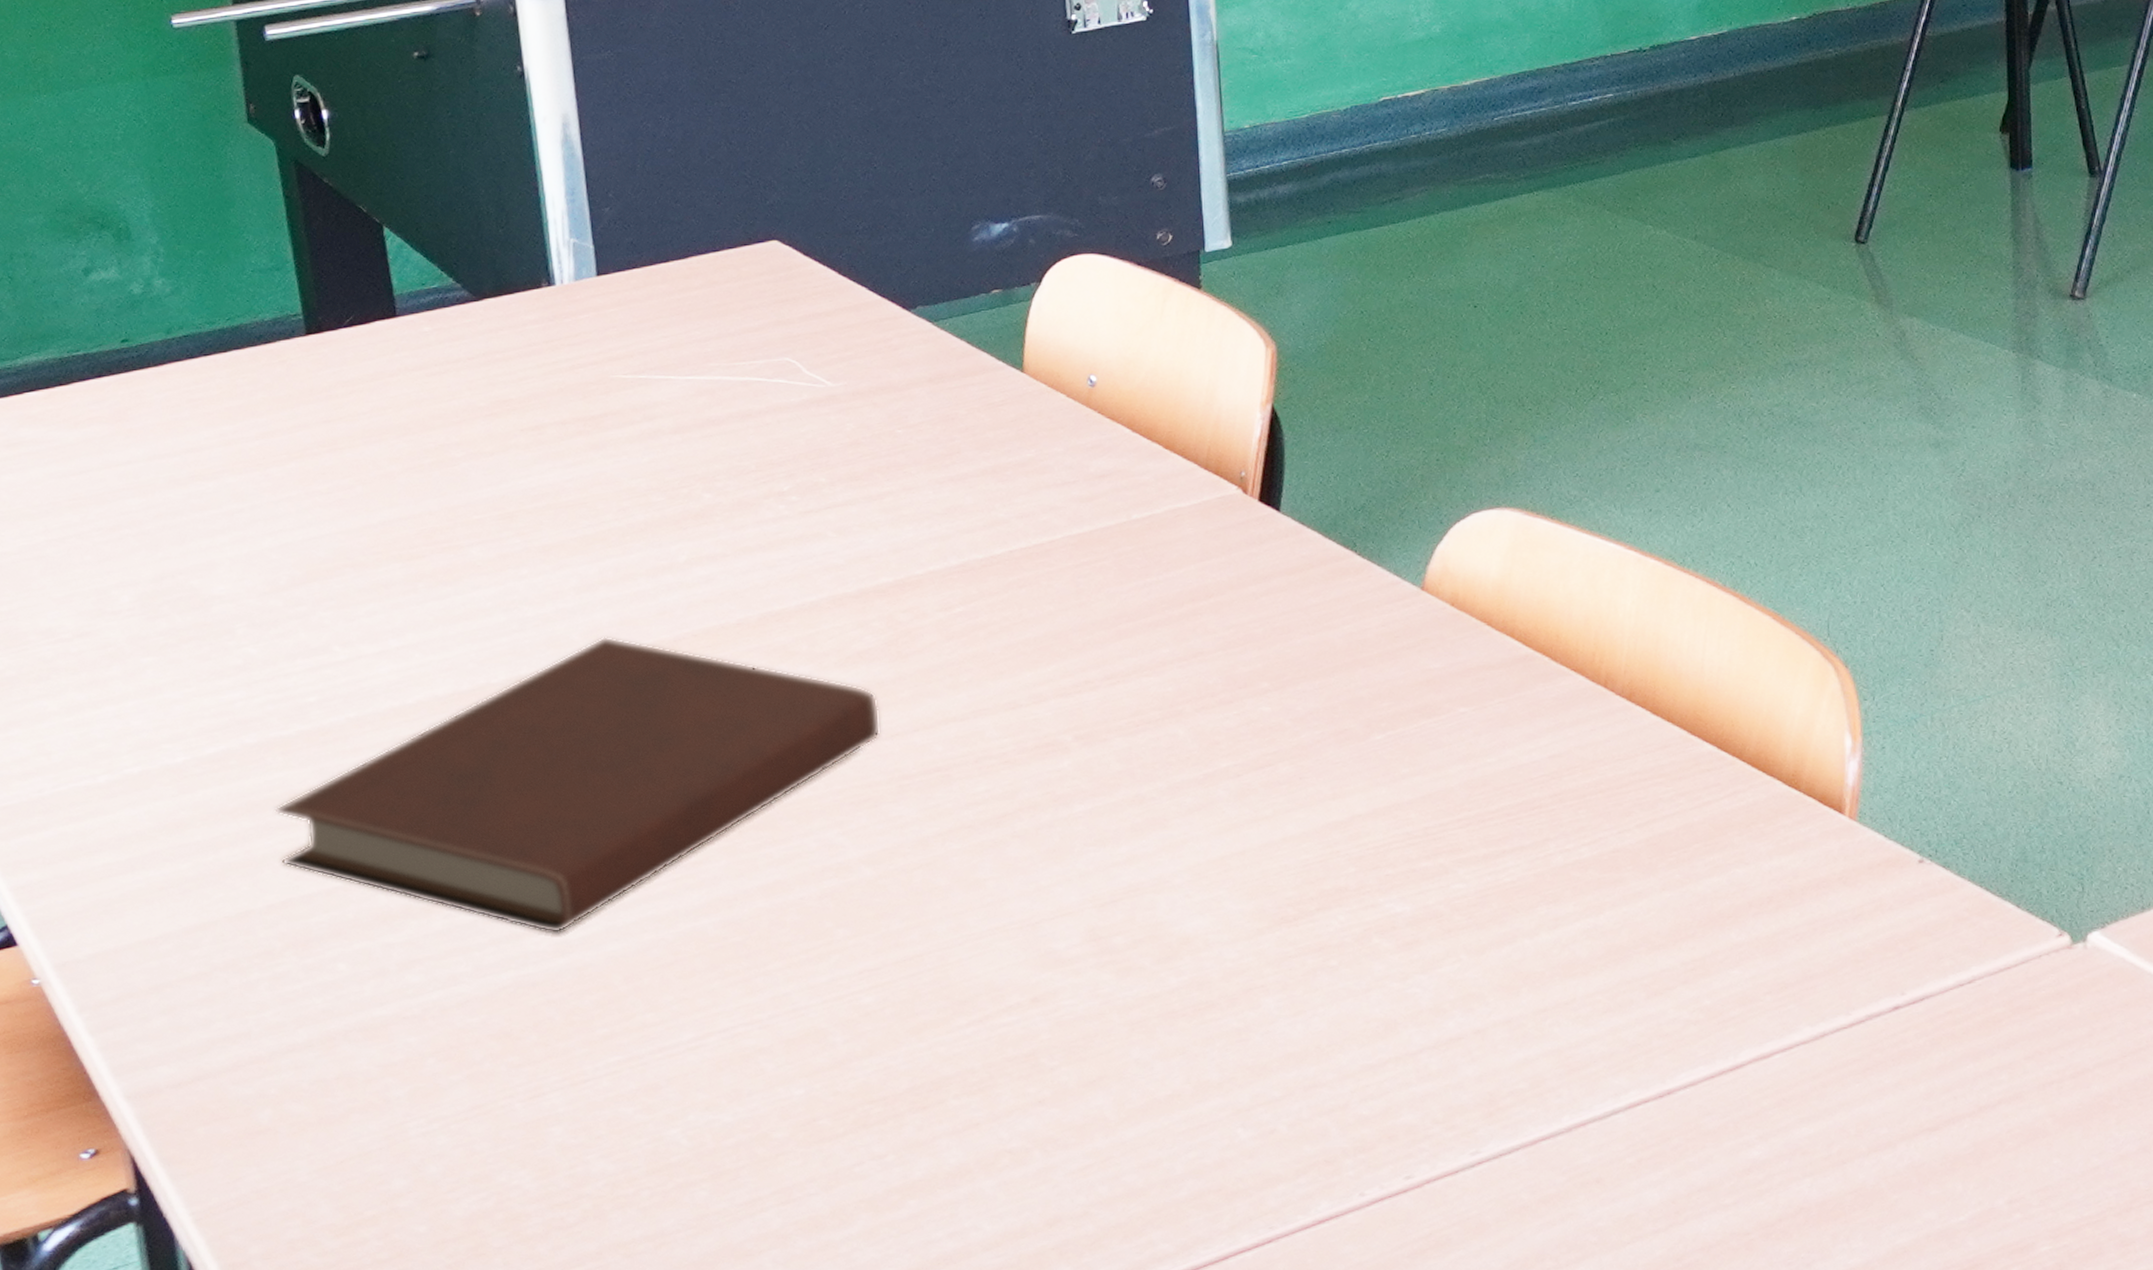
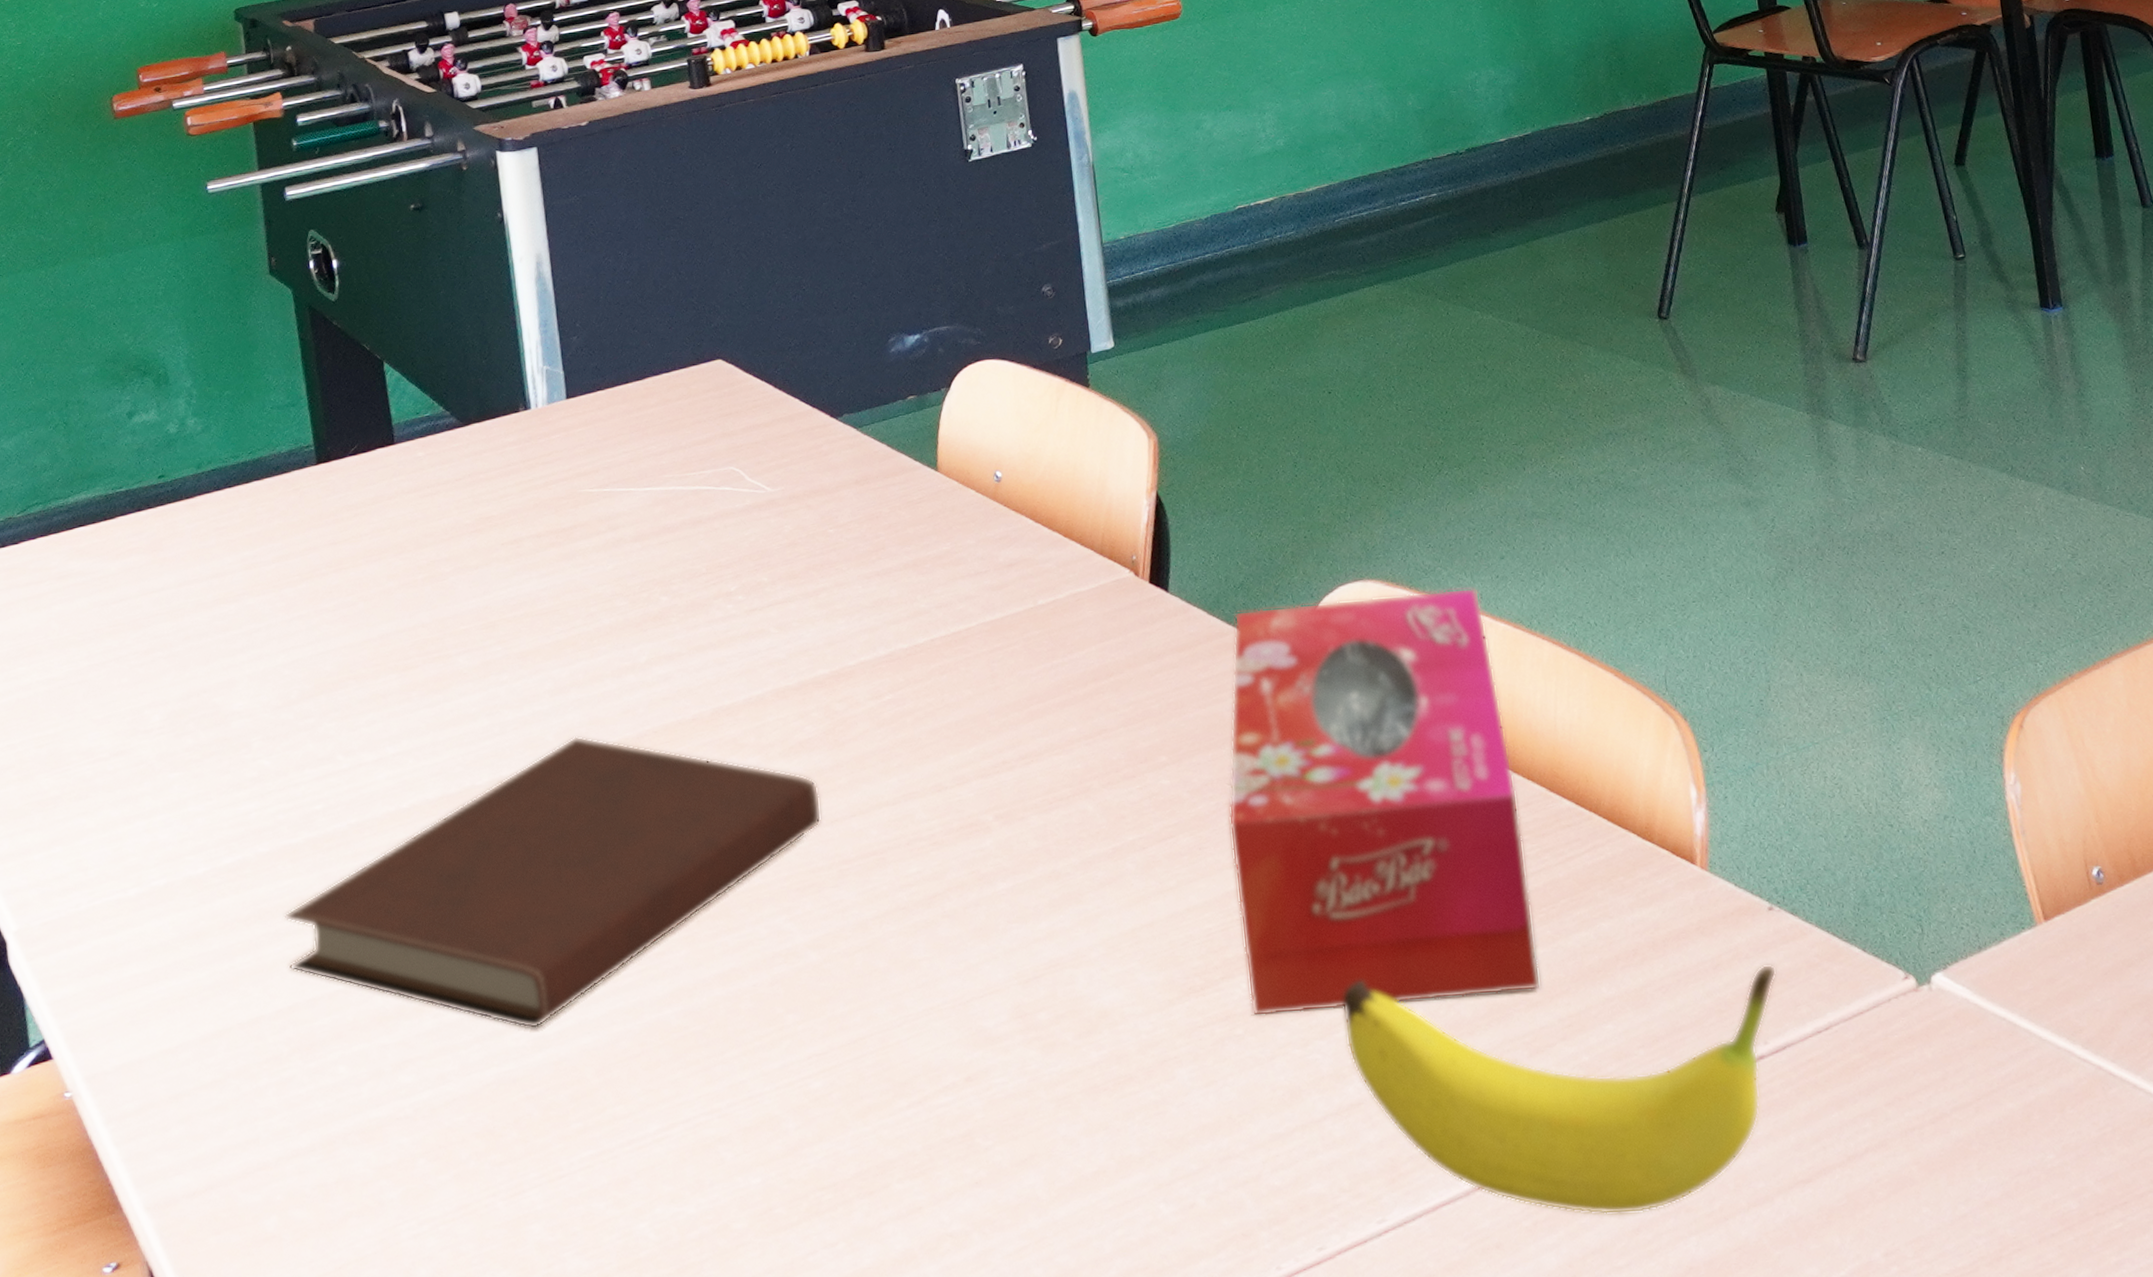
tissue box: none [1334,521,1665,949] -> present [1228,587,1541,1017]
fruit: none [1445,916,1922,1155] -> present [1341,964,1777,1215]

